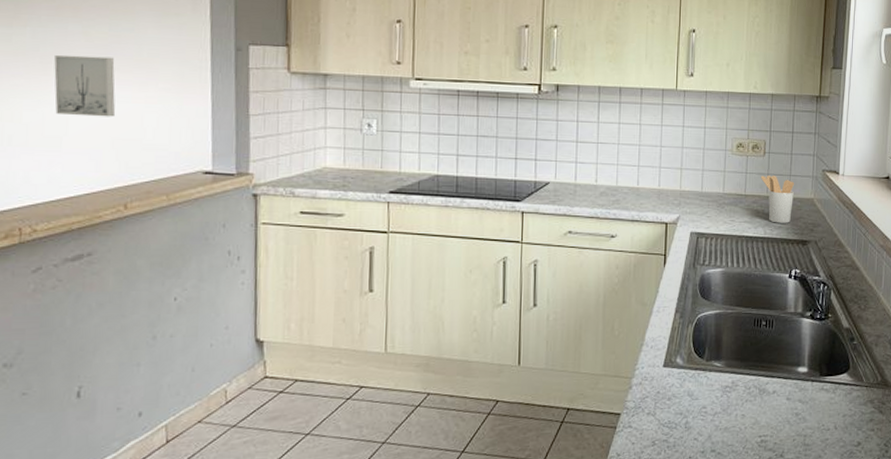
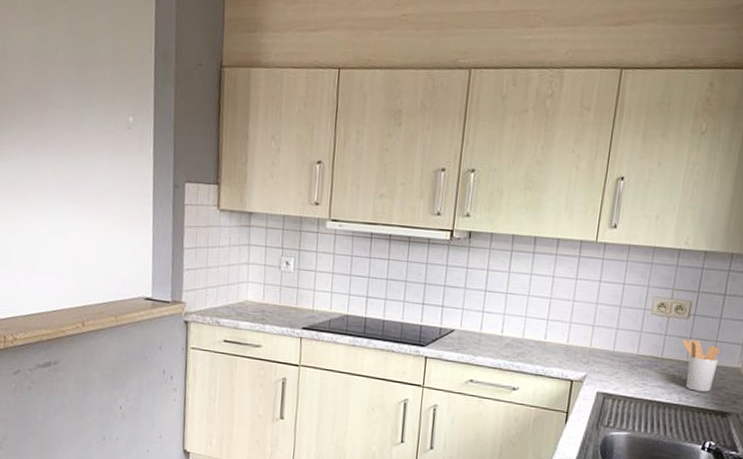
wall art: present [54,54,116,117] -> none [29,187,76,245]

